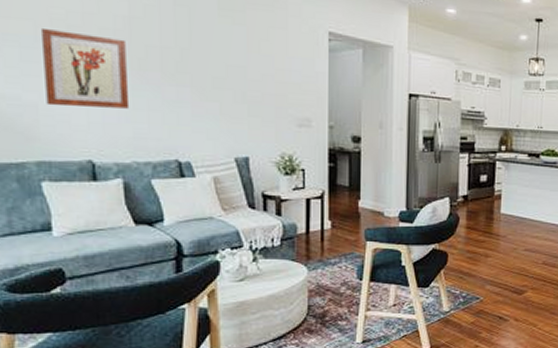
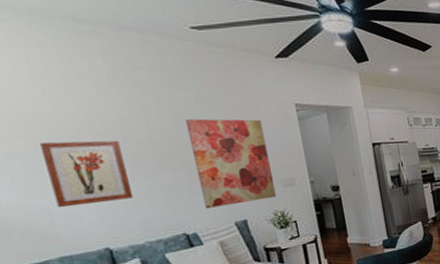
wall art: none [202,29,288,138] -> present [184,118,277,208]

